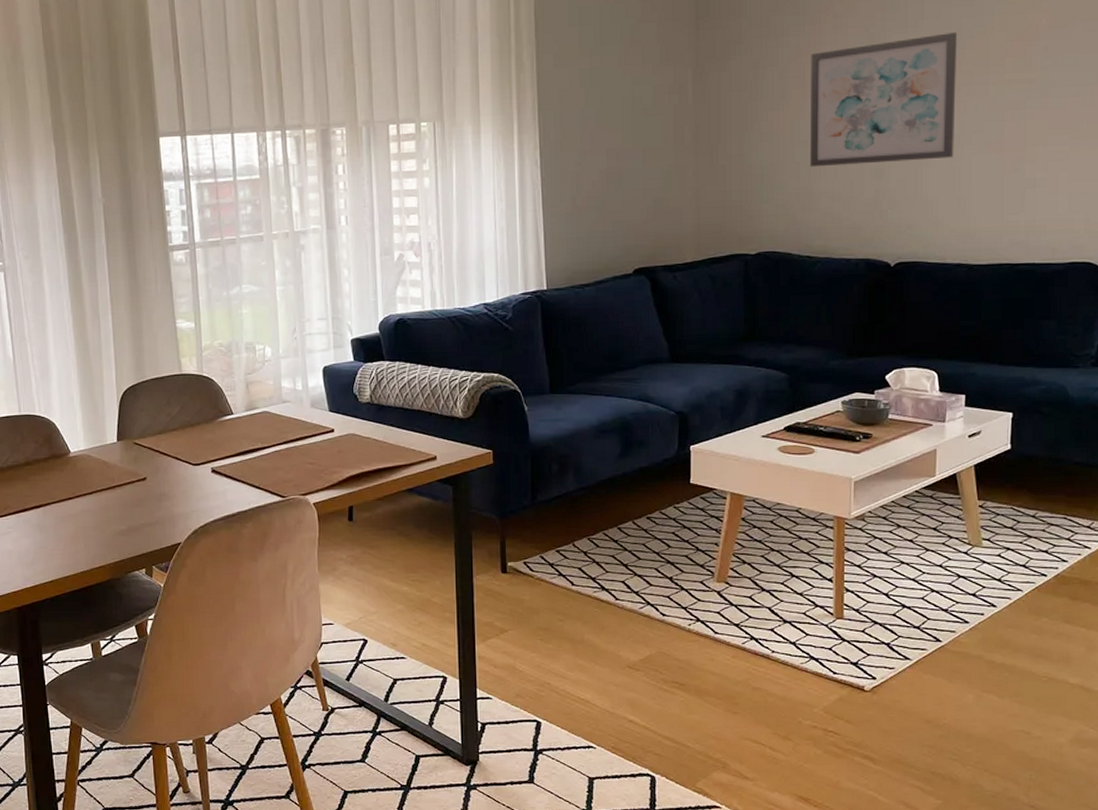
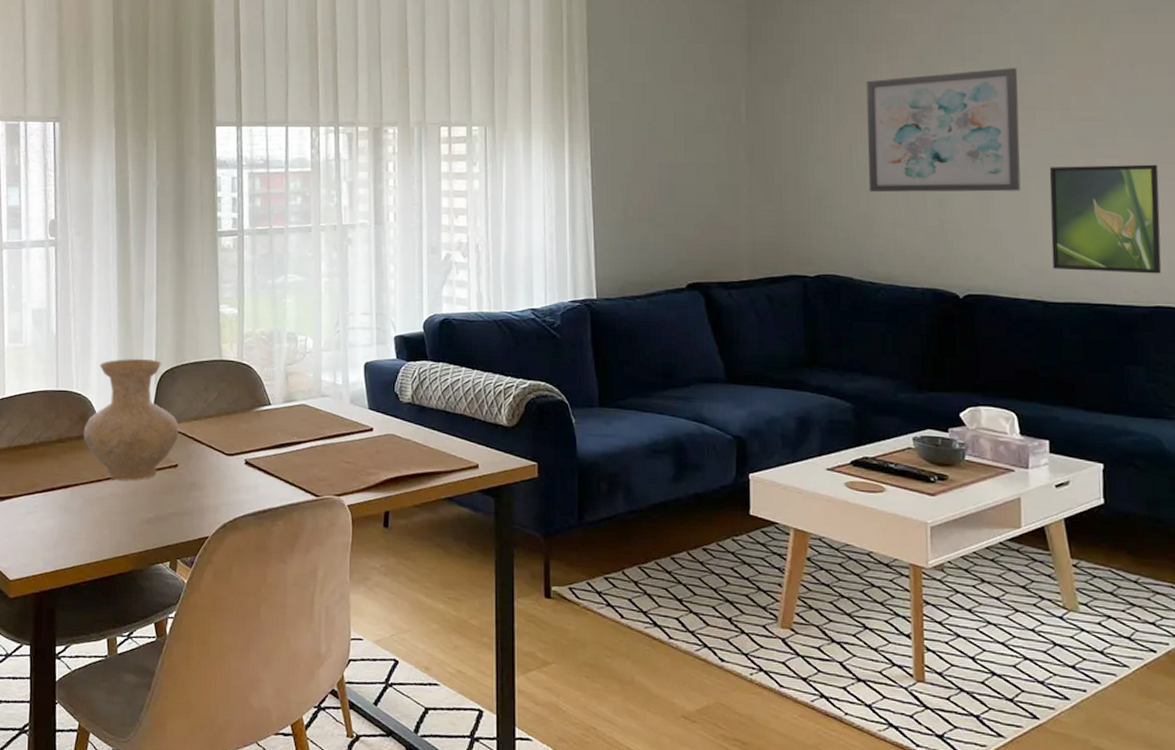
vase: none [50,379,145,497] -> present [83,359,179,481]
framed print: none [979,123,1084,233] -> present [1049,164,1162,274]

